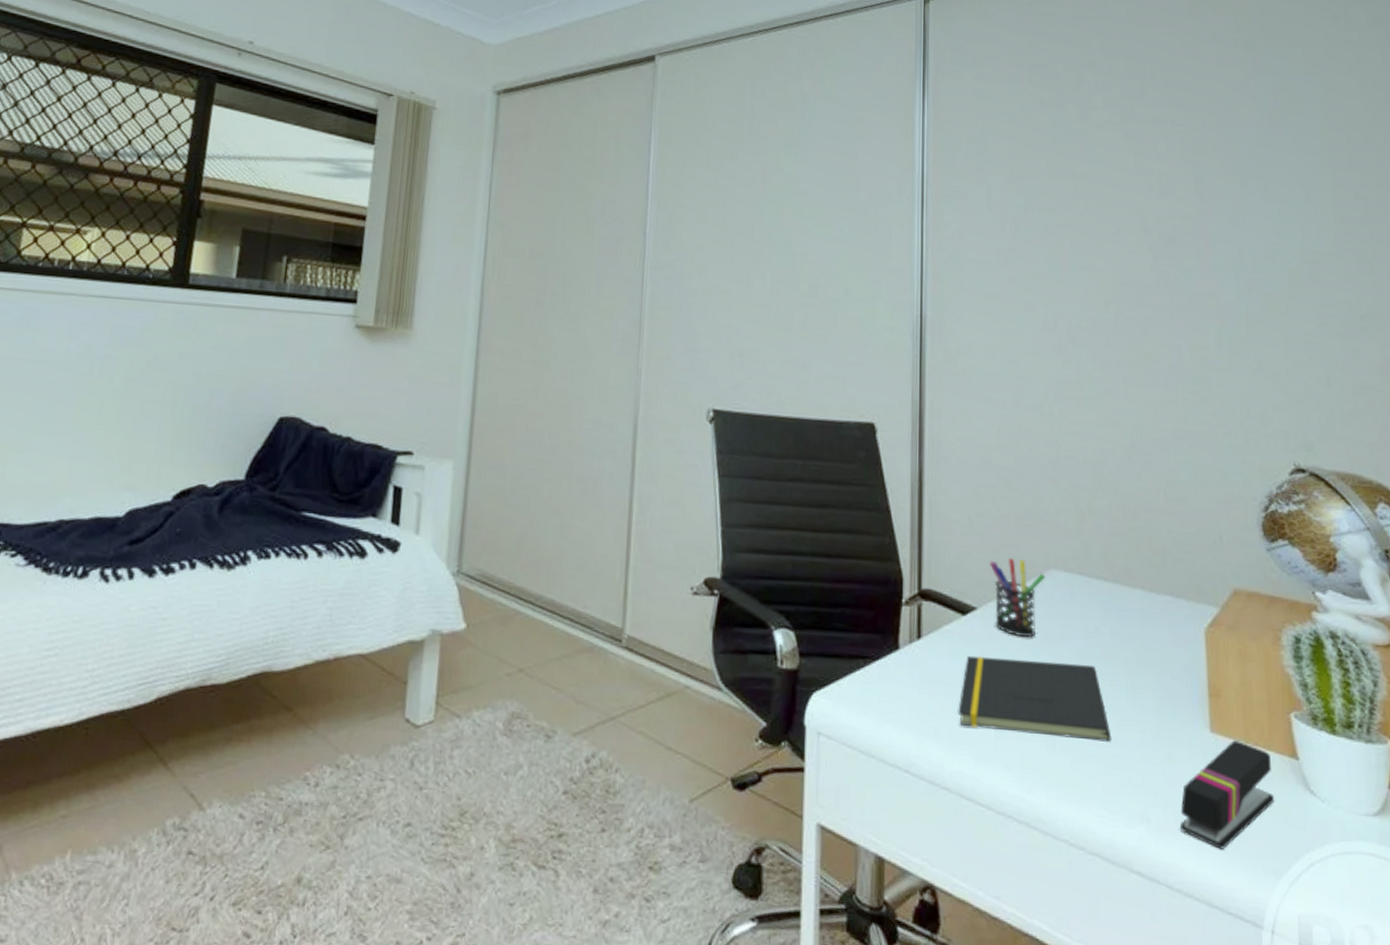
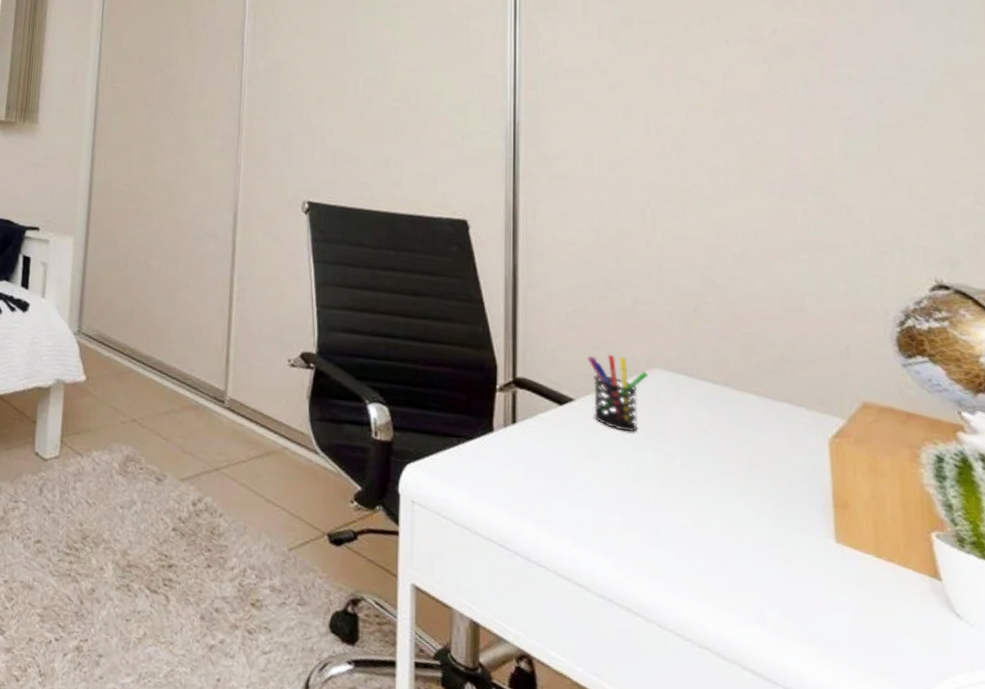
notepad: present [958,655,1112,743] -> none [555,443,722,542]
stapler: present [1180,740,1275,850] -> none [801,553,913,661]

